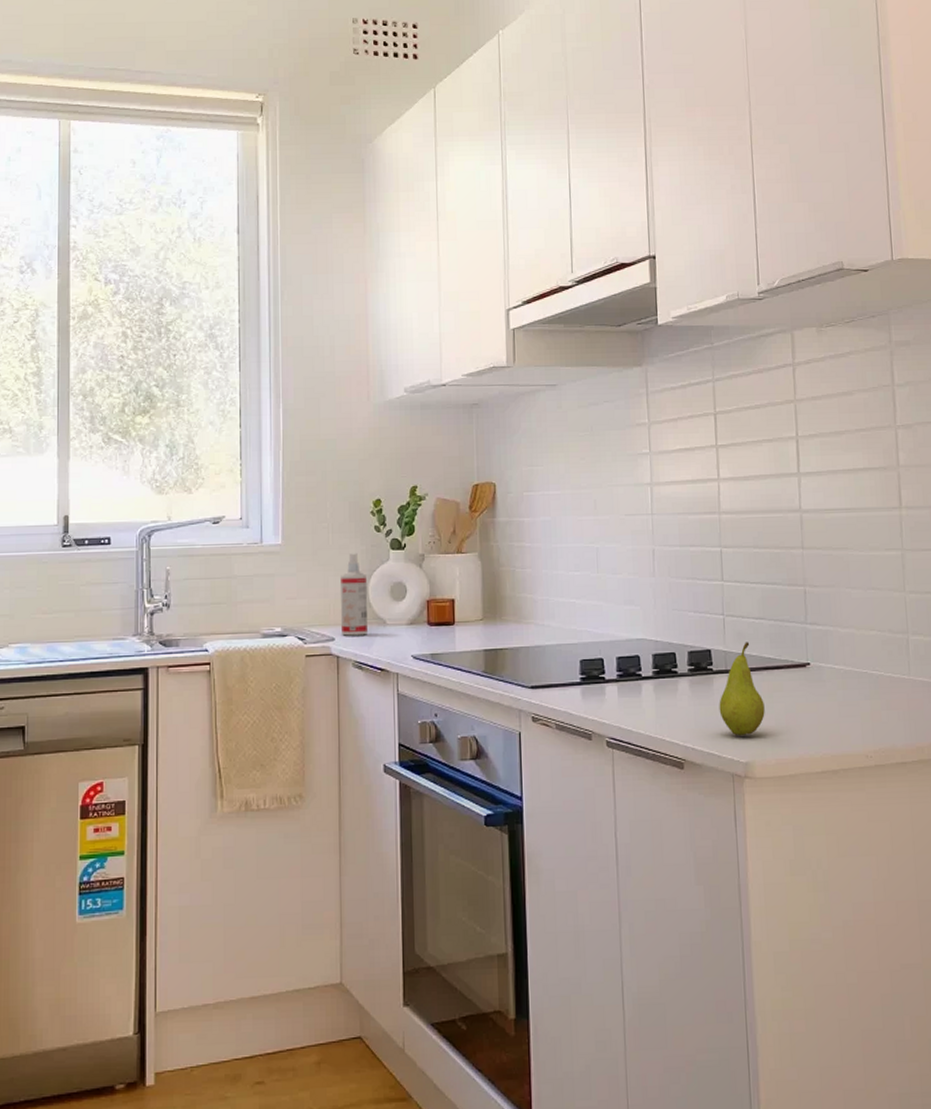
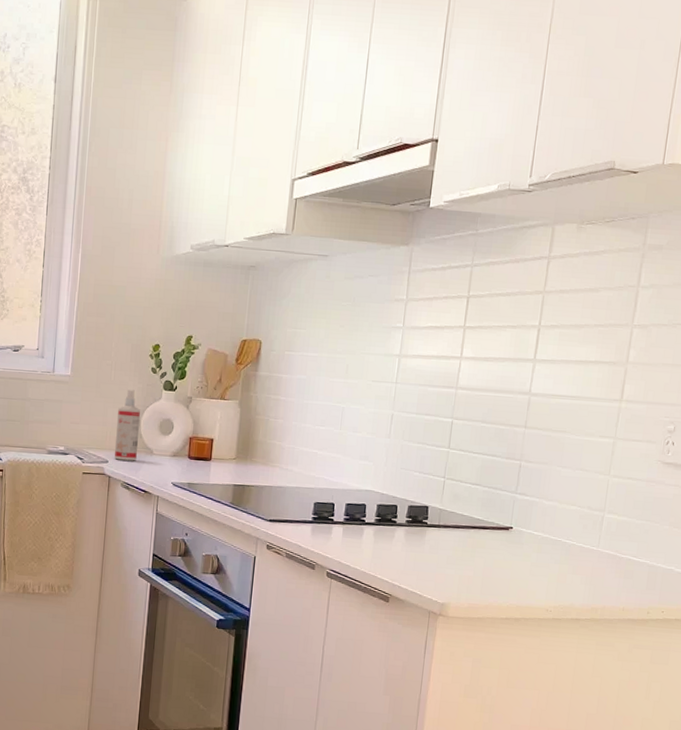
fruit: present [719,642,765,735] -> none [427,503,467,581]

